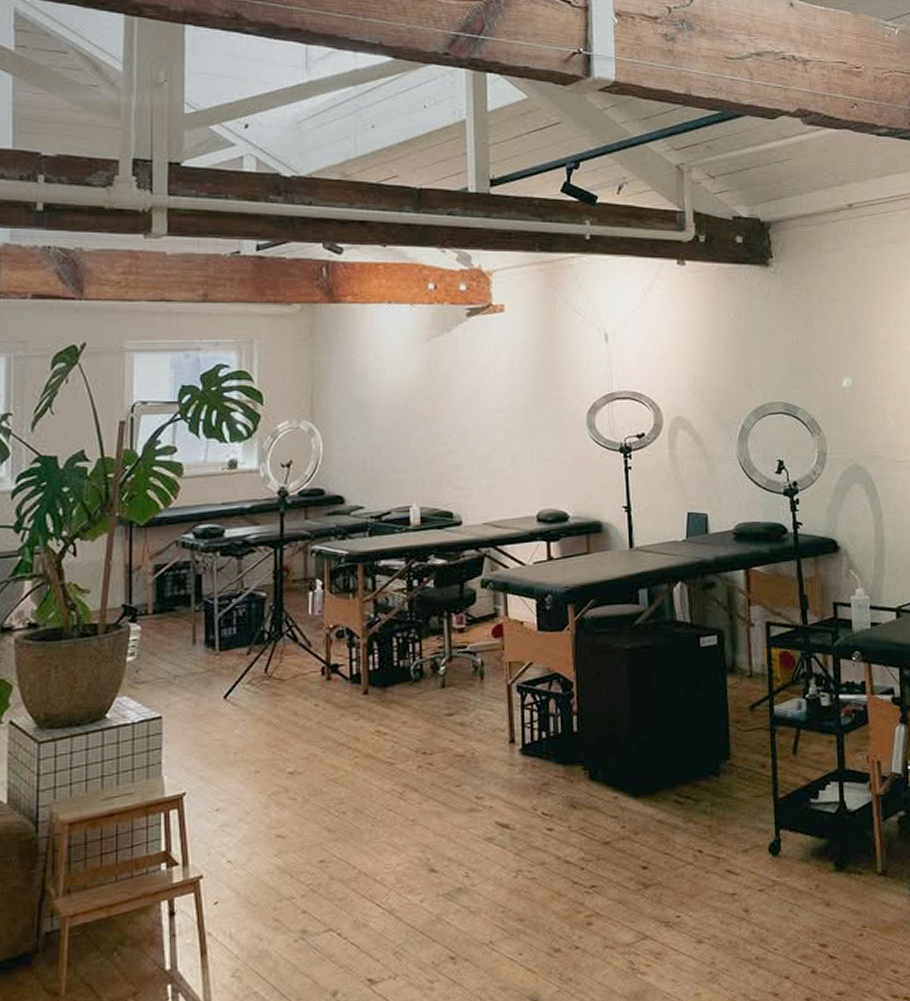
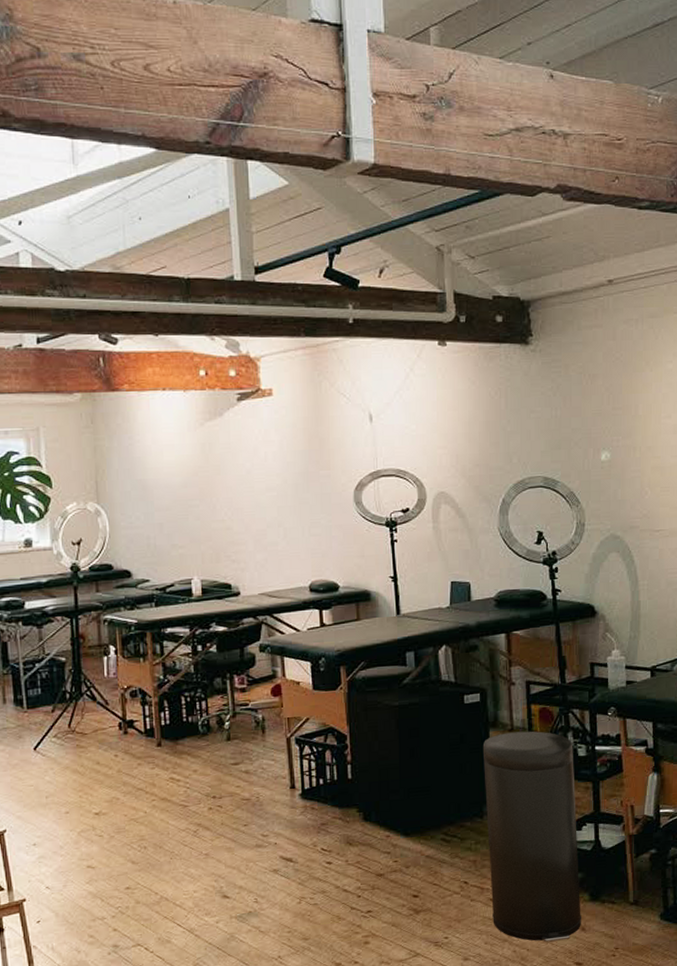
pedal bin: none [719,677,826,921] -> present [482,731,581,943]

